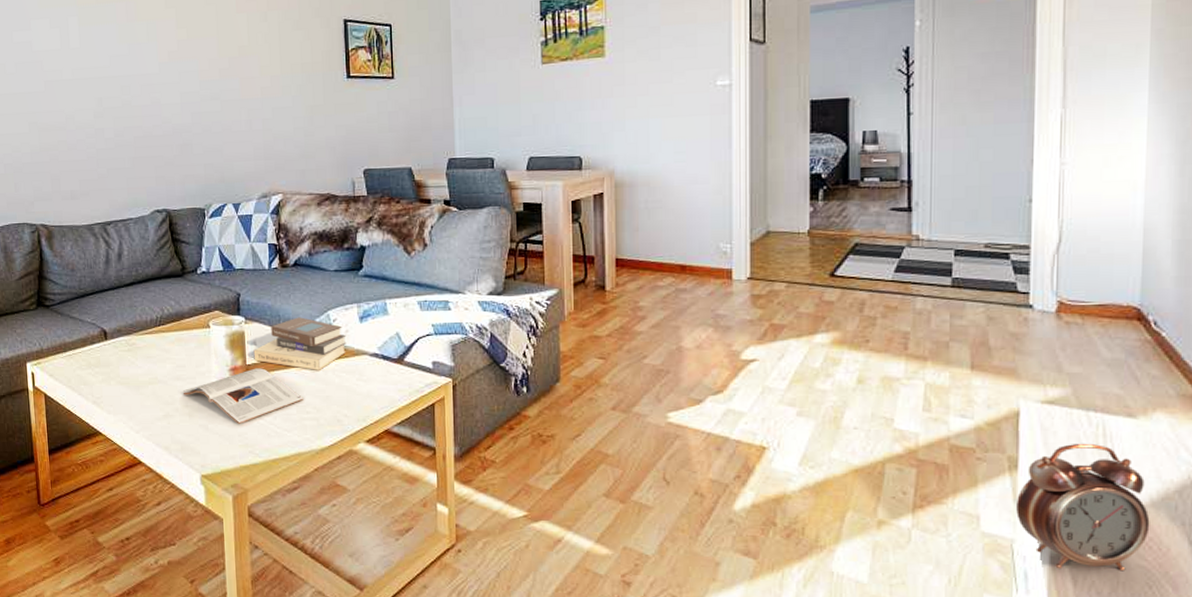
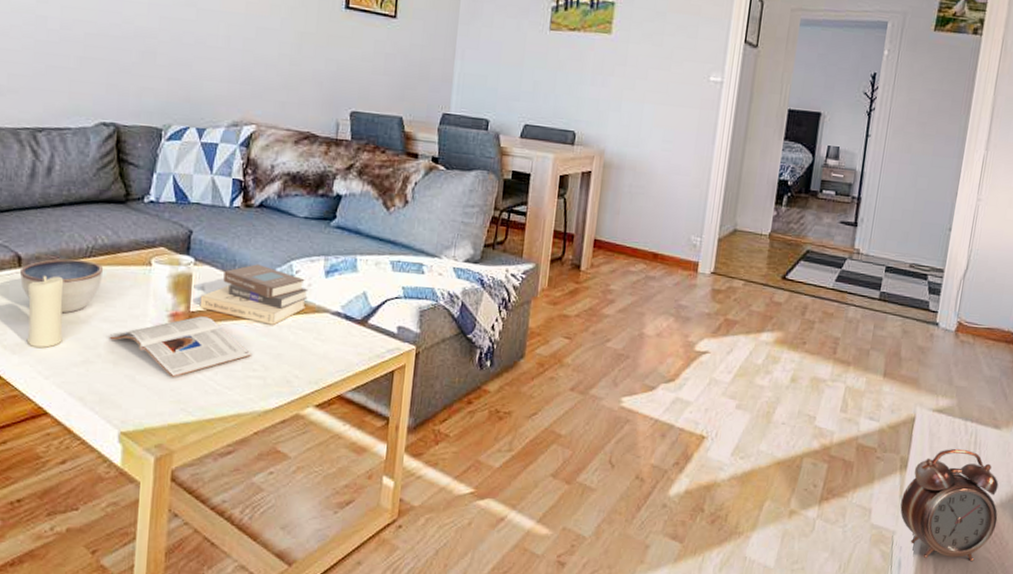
bowl: none [106,329,172,376] -> present [19,259,104,313]
candle: none [114,344,146,407] -> present [26,276,64,349]

